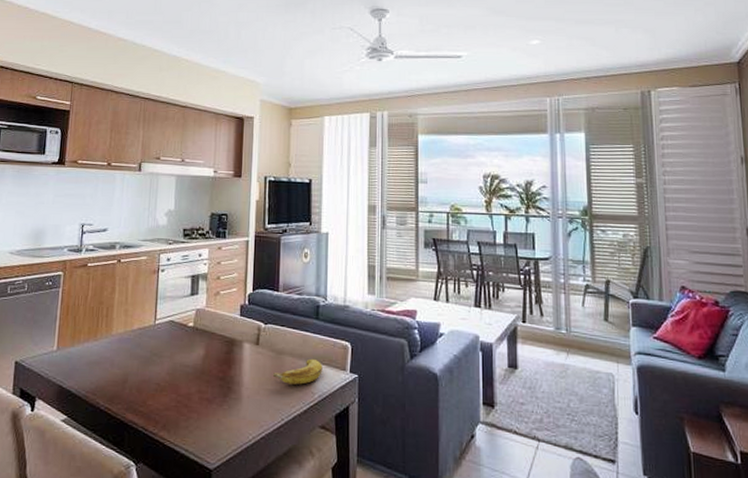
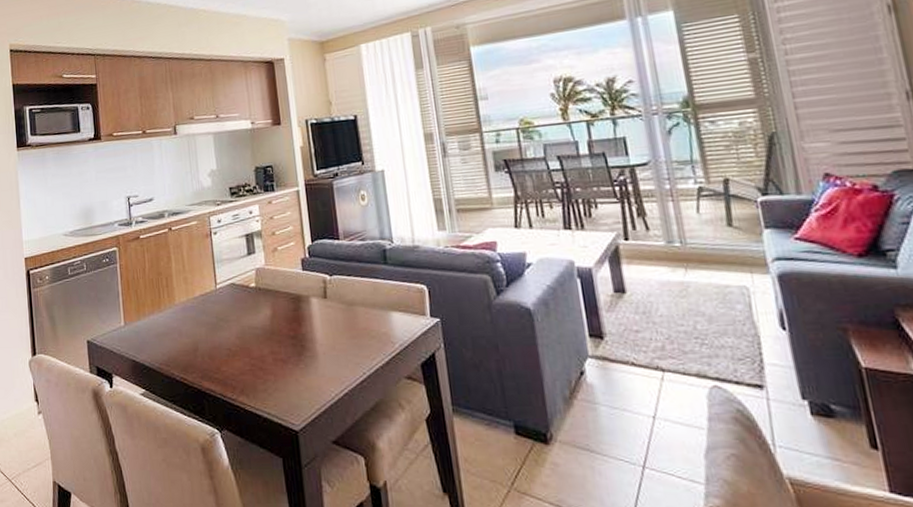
banana: present [272,358,323,385] -> none [346,306,400,336]

